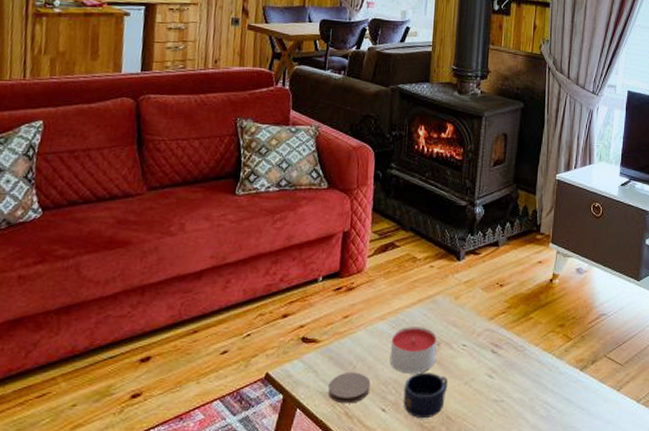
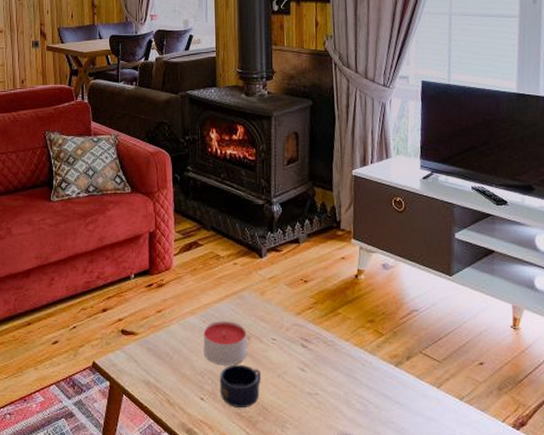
coaster: present [328,372,371,404] -> none [149,363,188,392]

